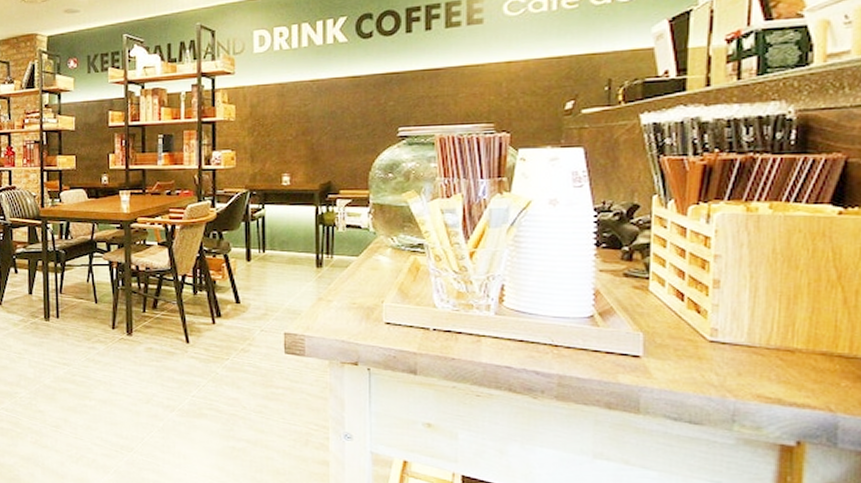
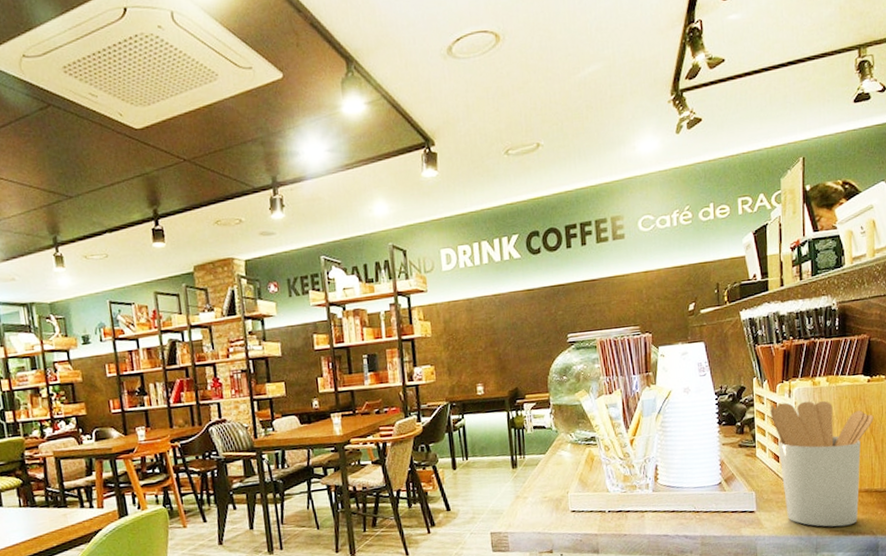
utensil holder: none [675,229,845,394] -> present [770,401,874,527]

